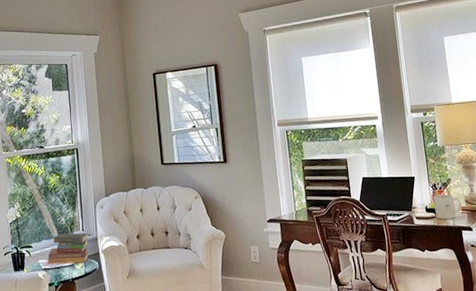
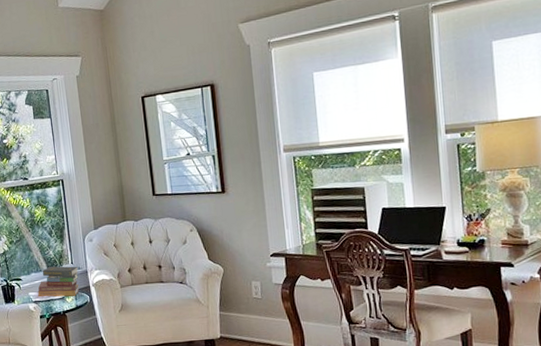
mug: present [433,194,462,220] -> none [467,226,503,255]

